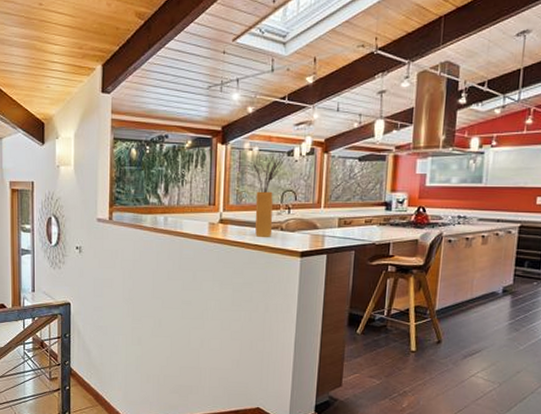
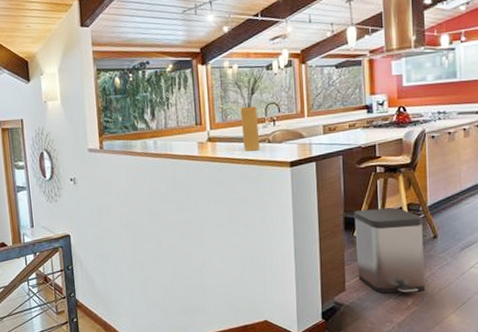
pedal bin: none [356,307,428,395] -> present [354,207,426,294]

